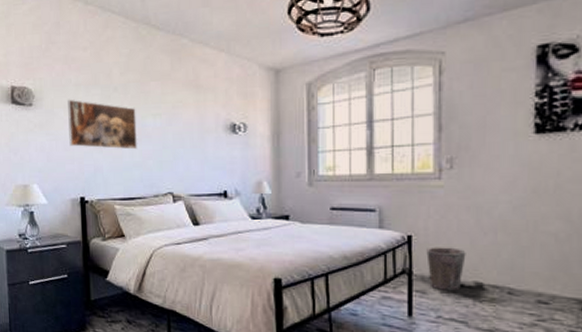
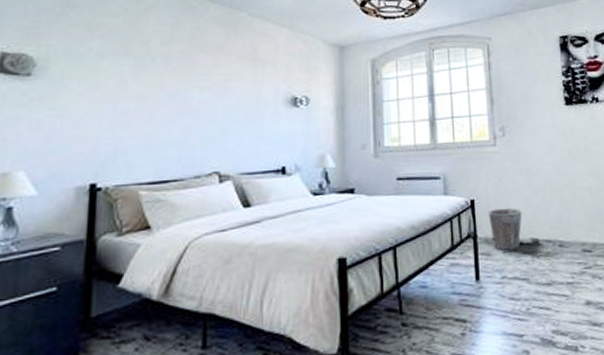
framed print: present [68,99,138,150] -> none [81,69,178,126]

